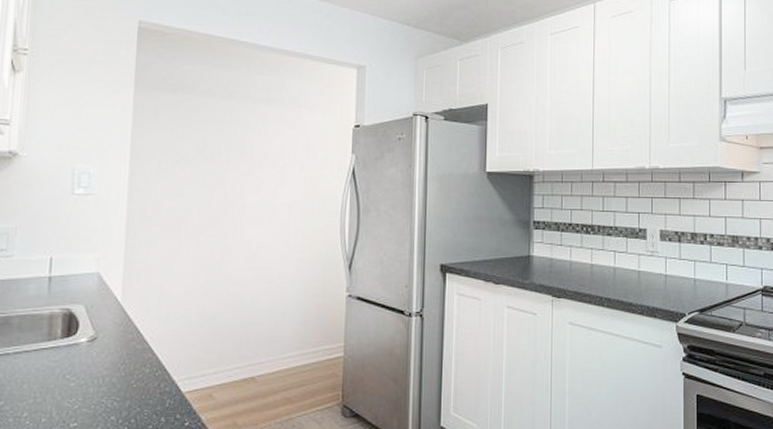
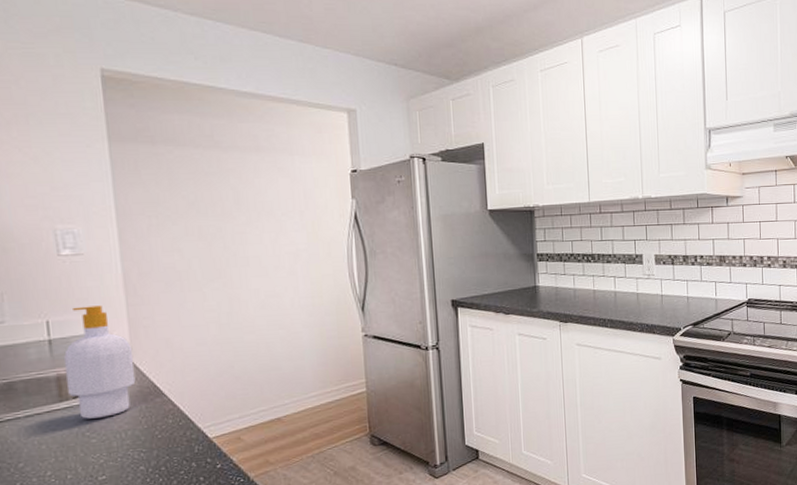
soap bottle: none [58,246,124,361] -> present [63,305,136,419]

